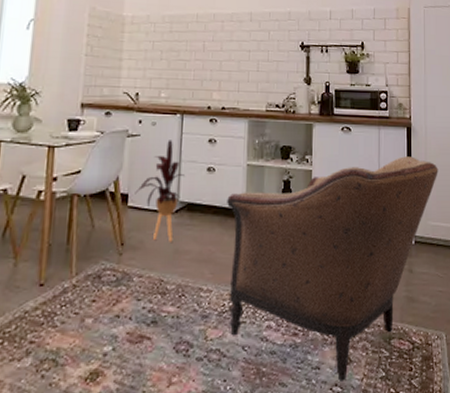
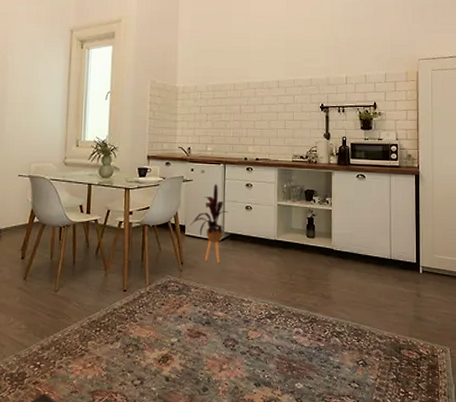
armchair: present [227,156,438,381] -> none [262,200,444,379]

